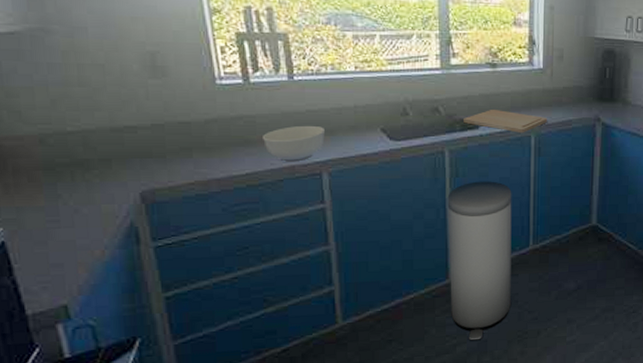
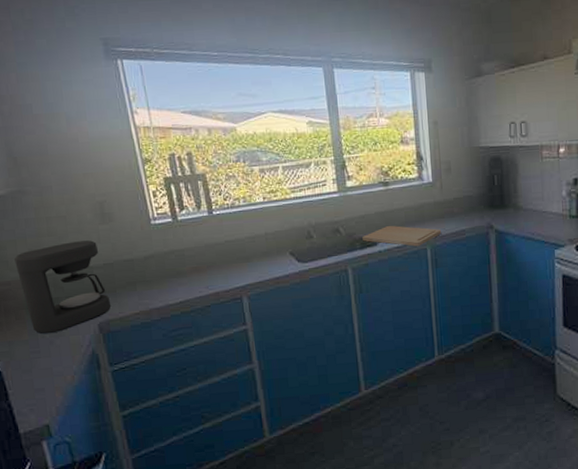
coffee maker: none [30,95,159,201] -> present [14,240,112,334]
bowl: present [261,125,325,162] -> none [190,254,243,289]
pedal bin: present [447,181,512,341] -> none [354,295,423,453]

